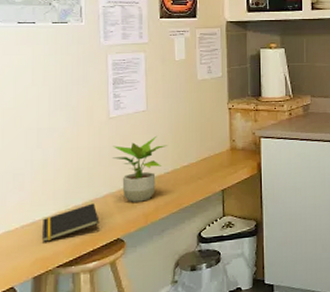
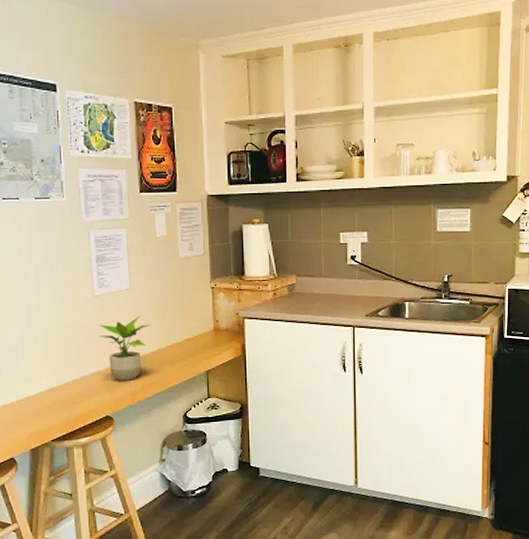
notepad: present [43,203,100,242] -> none [36,381,89,416]

